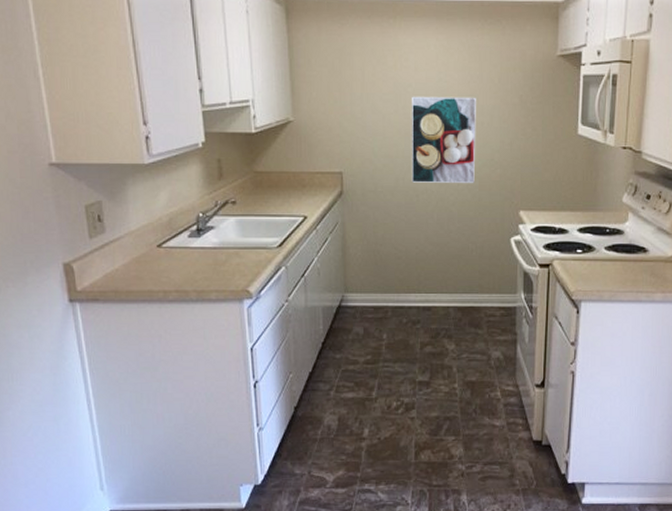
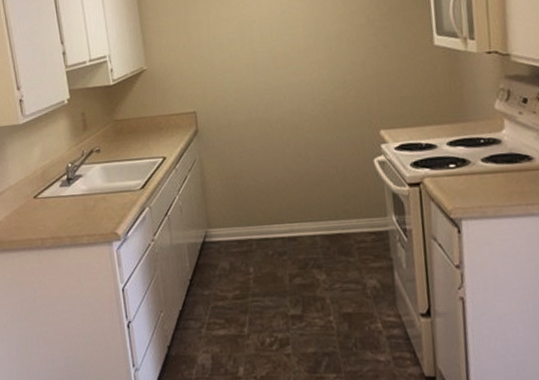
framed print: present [411,96,476,183] -> none [257,23,329,114]

